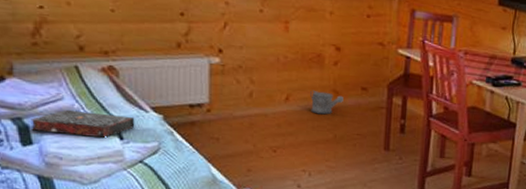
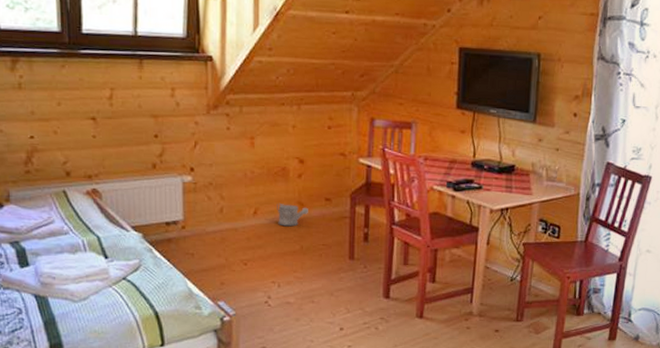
book: present [31,109,135,139] -> none [26,232,118,258]

